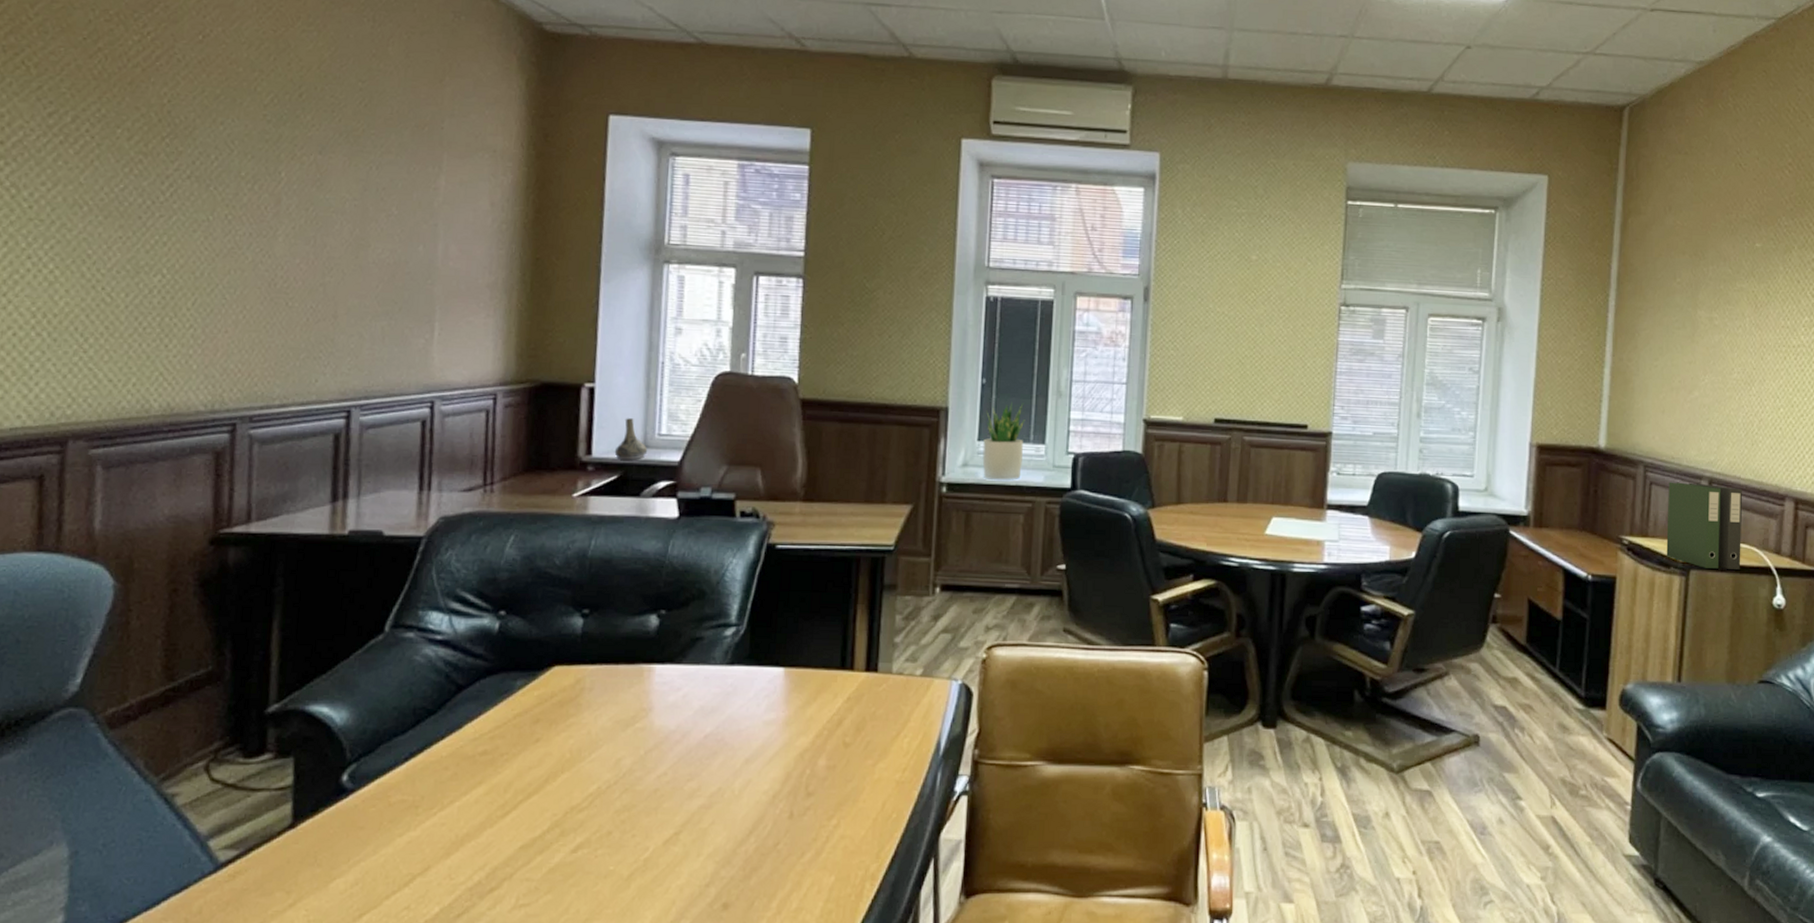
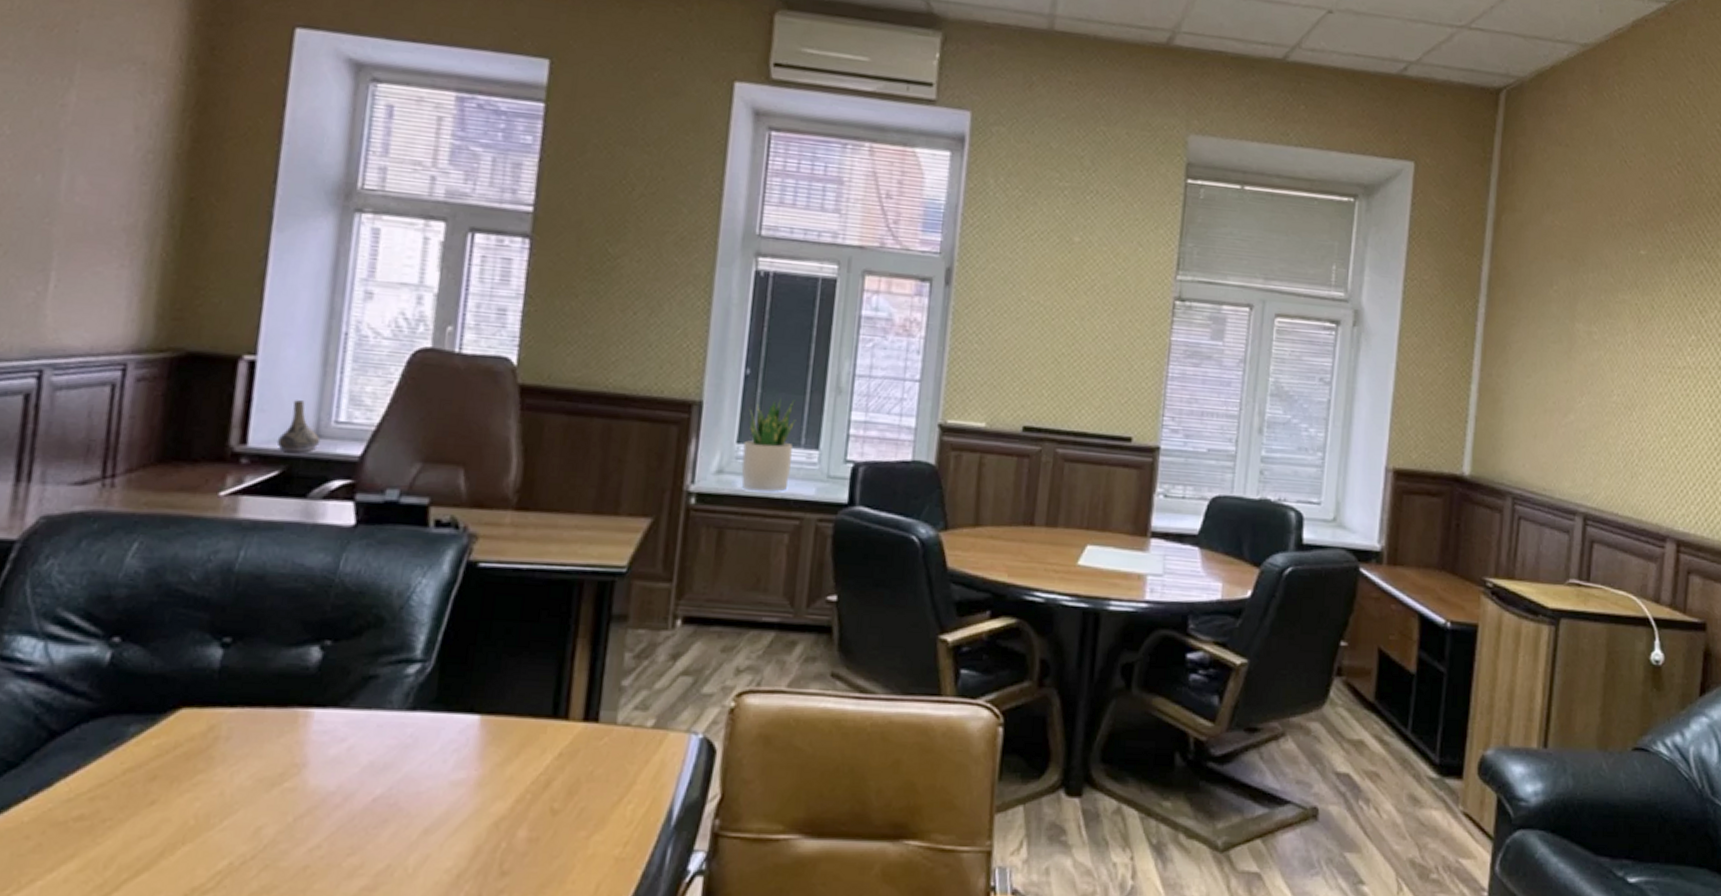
binder: present [1666,482,1743,569] -> none [1534,517,1621,619]

